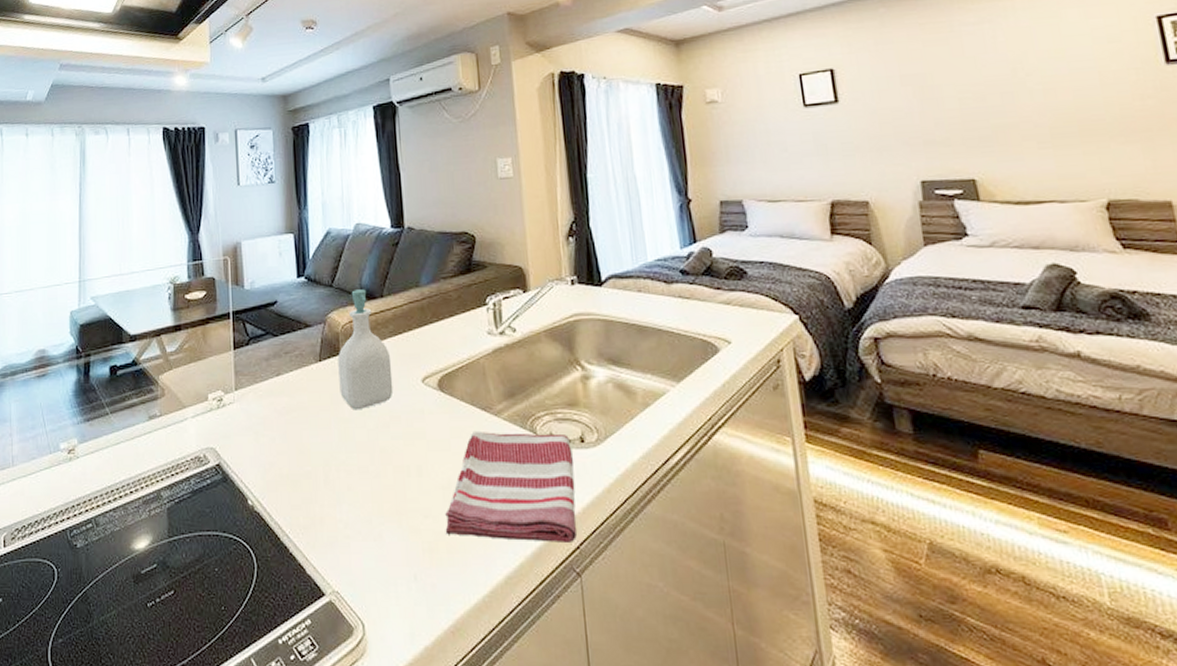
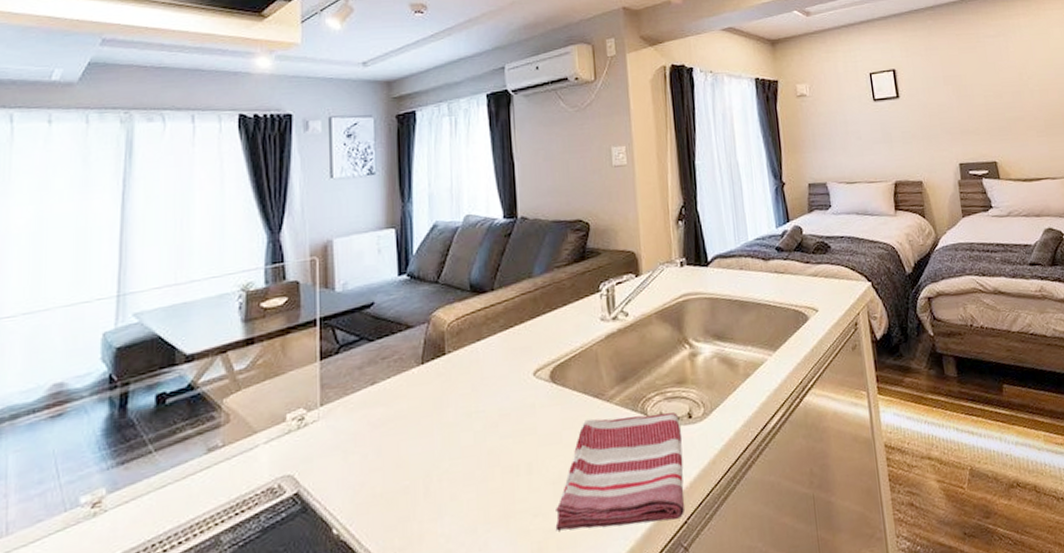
soap bottle: present [338,289,394,410] -> none [442,283,503,413]

